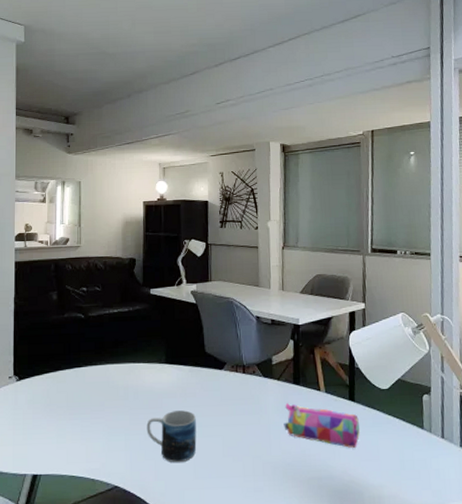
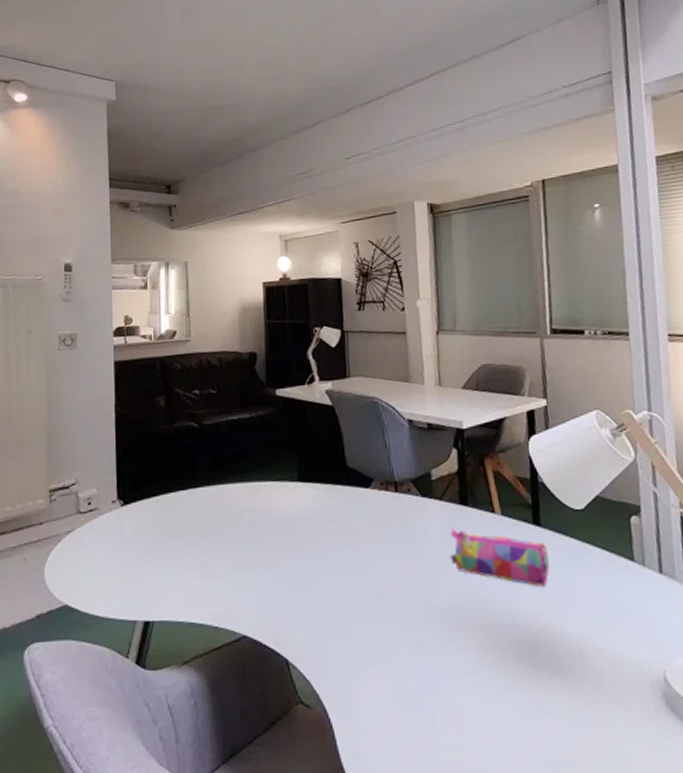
mug: present [146,410,197,463] -> none [278,540,342,607]

